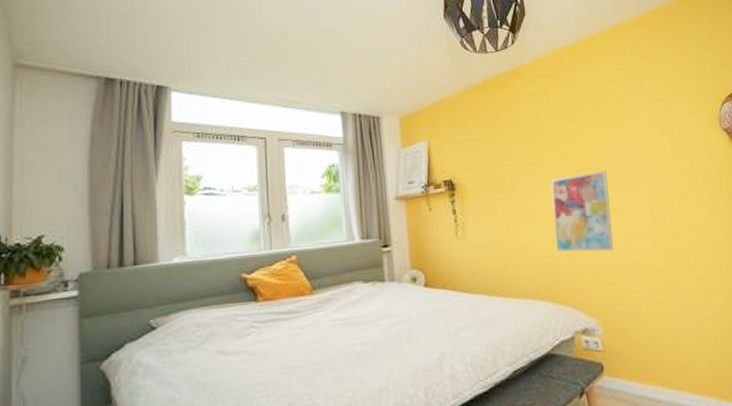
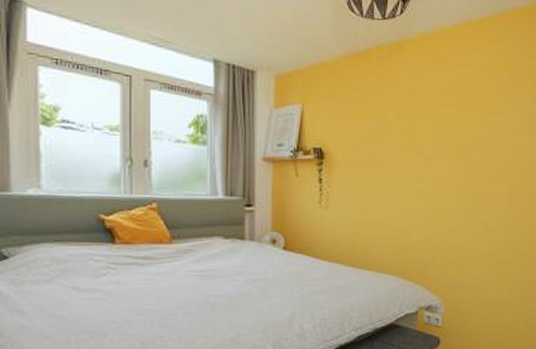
wall art: present [550,171,614,252] -> none [413,160,474,238]

